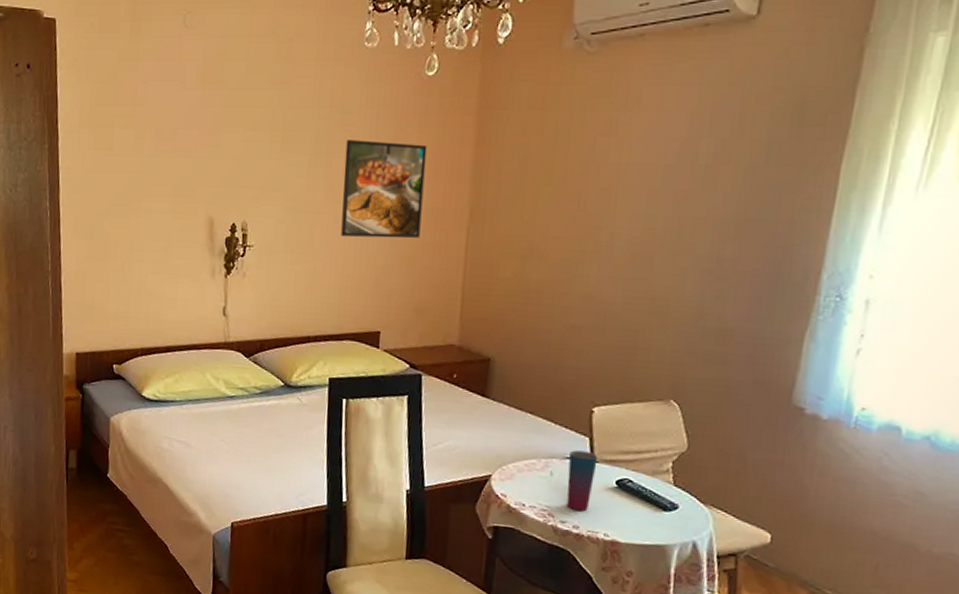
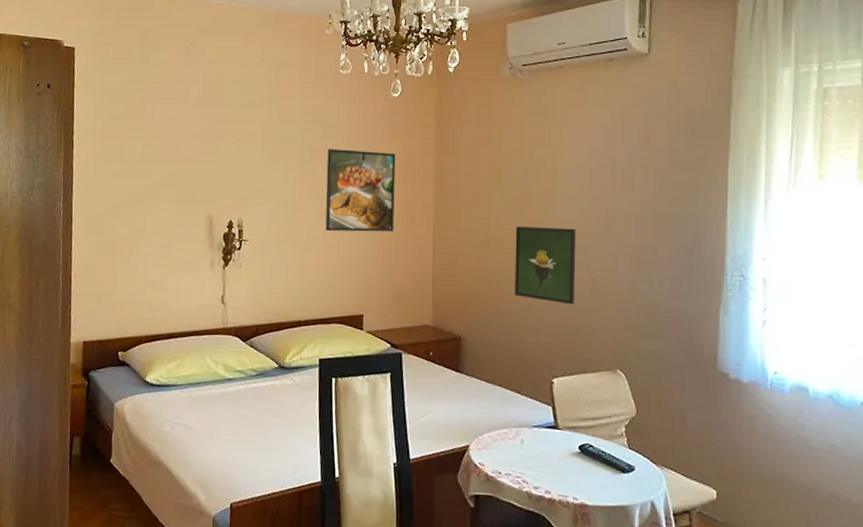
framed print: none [557,234,638,326] -> present [515,226,576,305]
cup: present [567,450,598,512] -> none [537,419,561,477]

